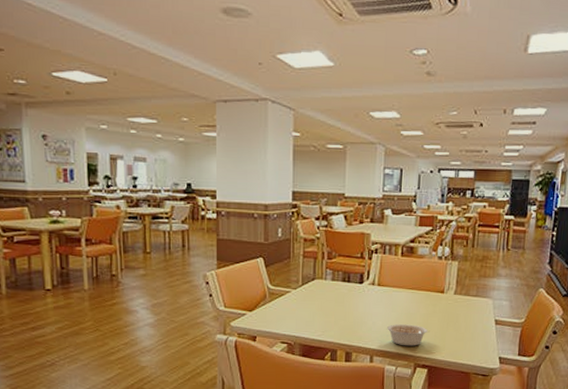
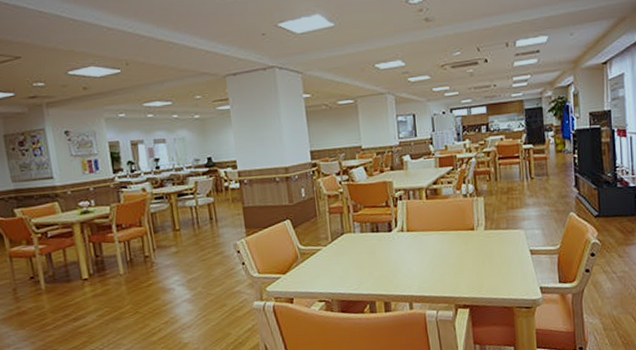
legume: present [387,324,429,346] -> none [422,265,465,289]

